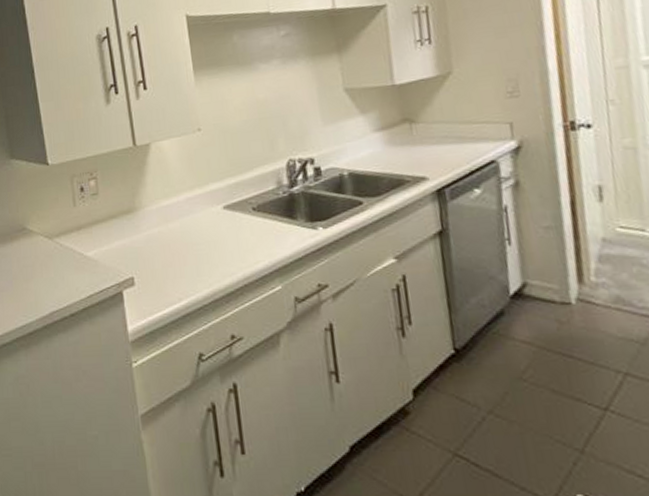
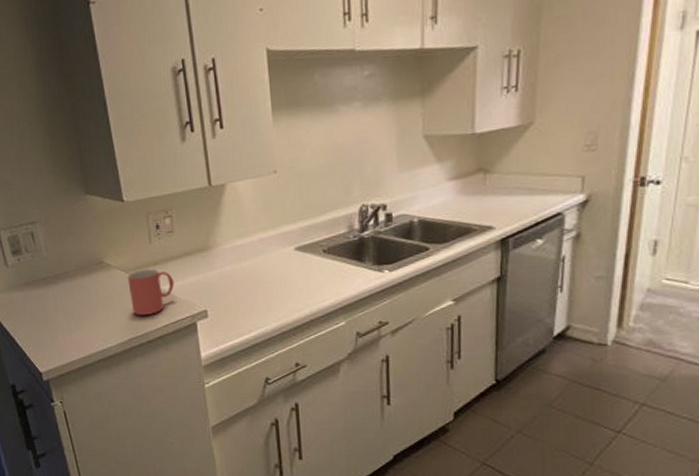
mug: none [50,233,99,285] -> present [127,268,175,315]

